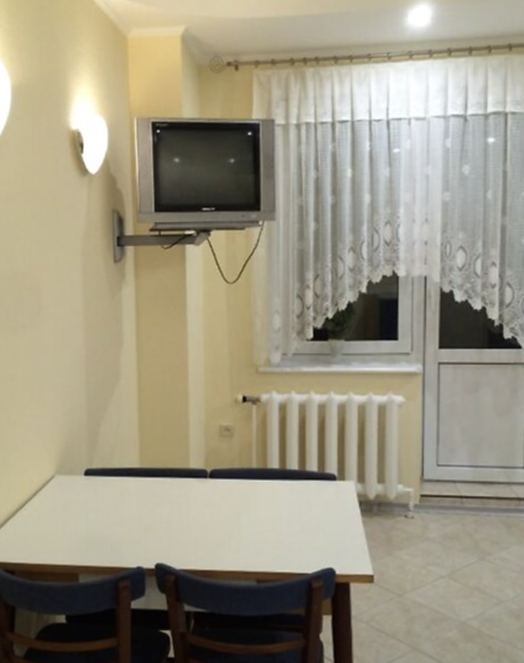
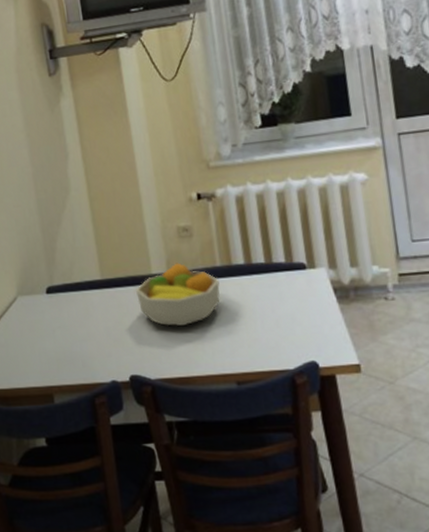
fruit bowl: none [172,460,253,522] -> present [136,263,221,327]

